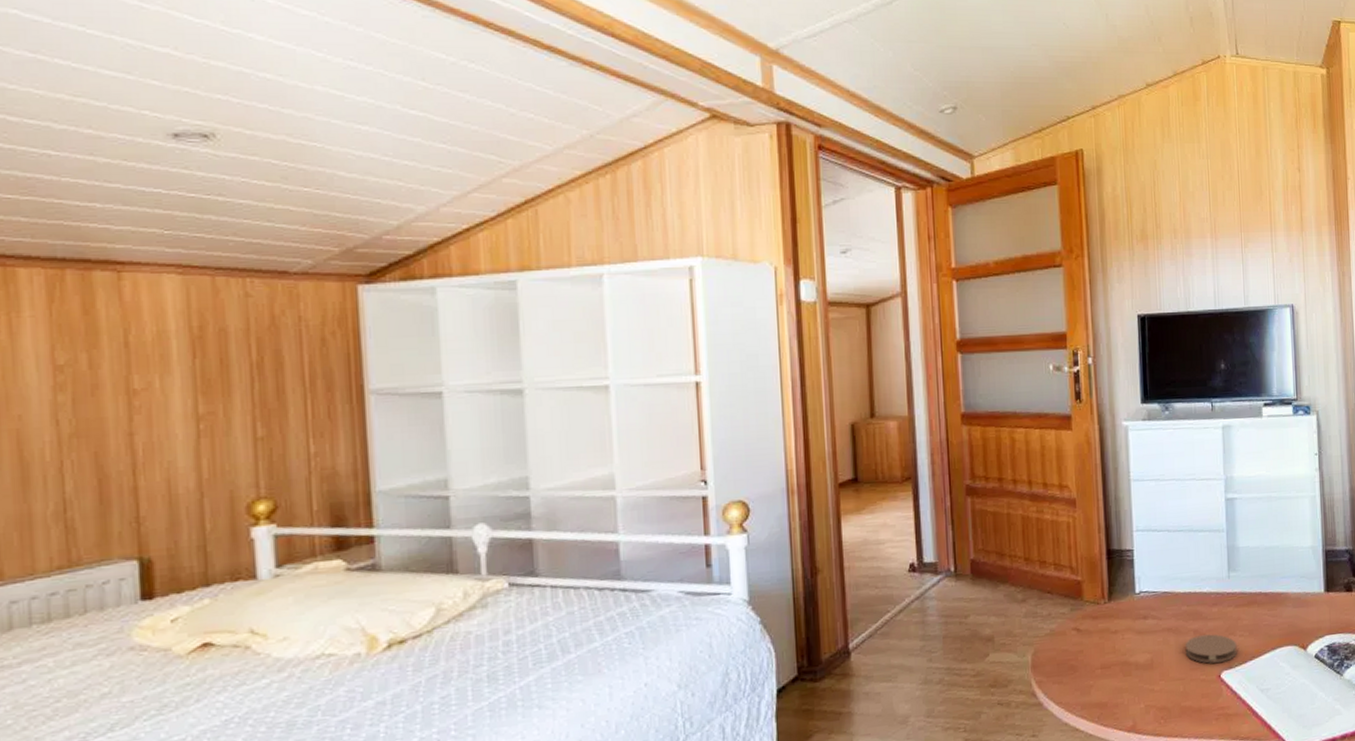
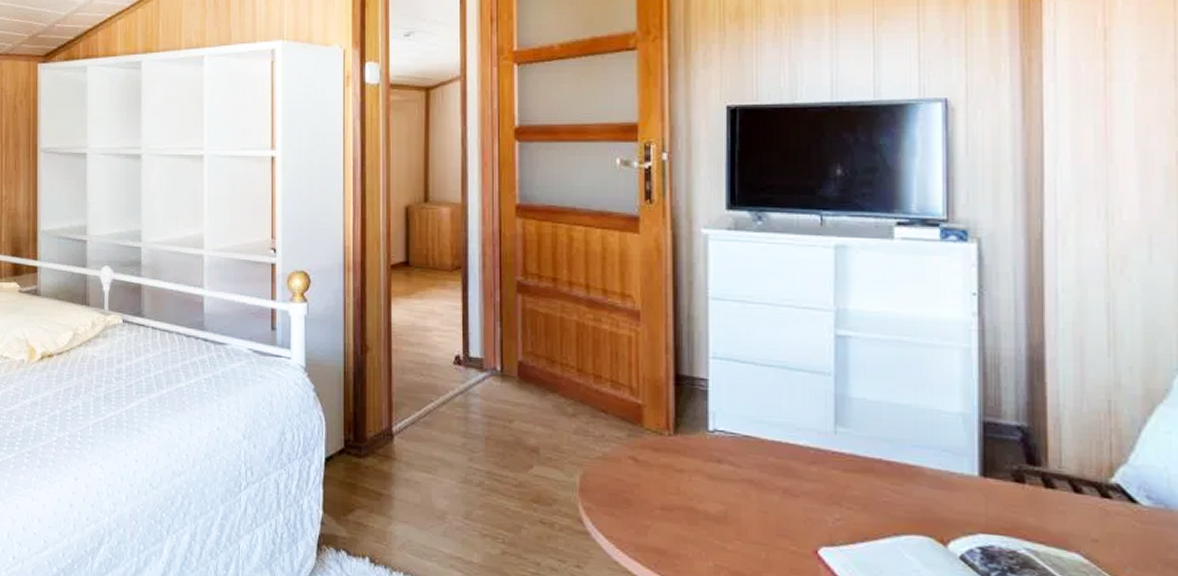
coaster: present [1185,634,1237,664] -> none [770,496,843,536]

